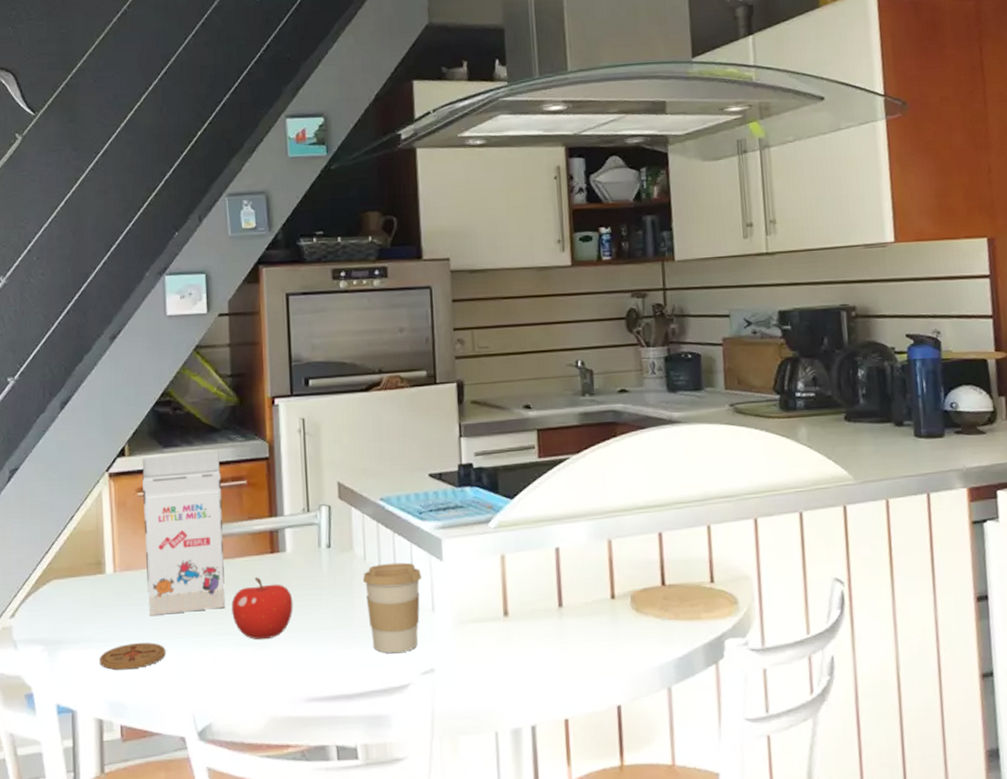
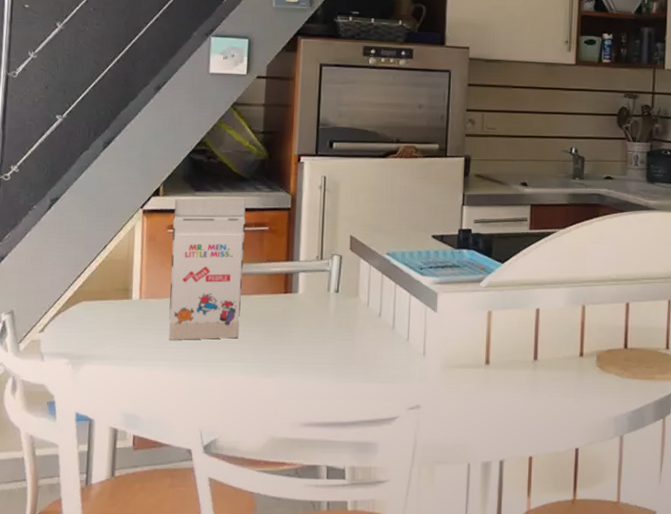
coaster: present [100,642,166,670] -> none [119,363,181,387]
fruit: present [232,577,293,640] -> none [244,313,300,369]
coffee cup: present [362,562,421,654] -> none [364,310,417,390]

